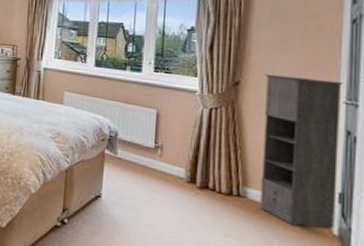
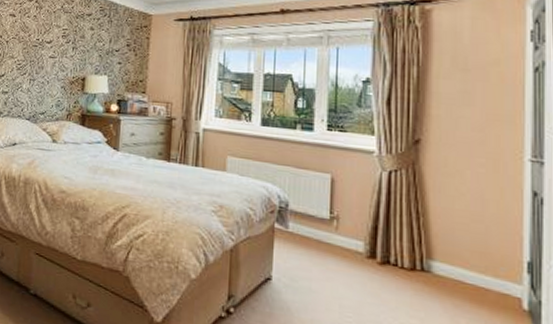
storage cabinet: present [259,74,343,230] -> none [445,130,527,304]

